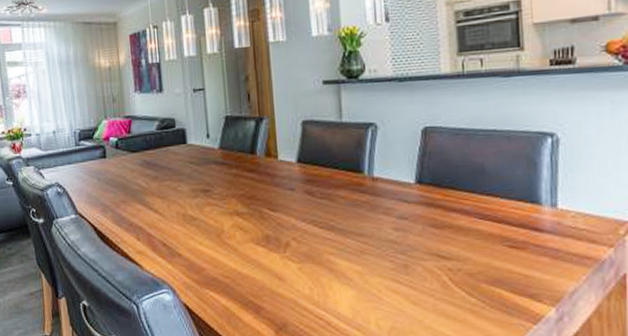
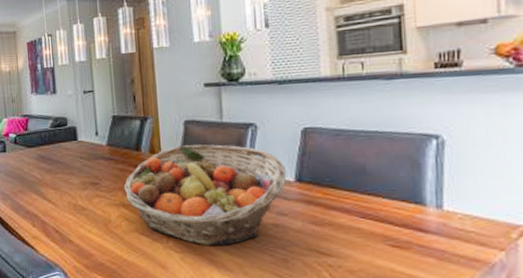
fruit basket: none [237,146,408,254] -> present [123,144,287,246]

